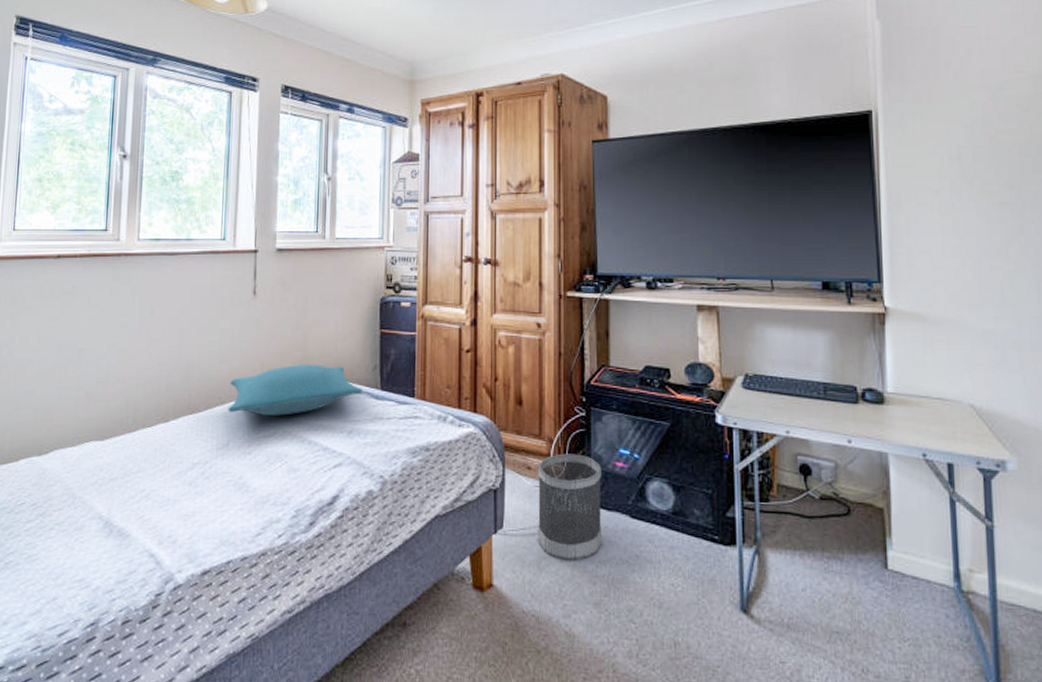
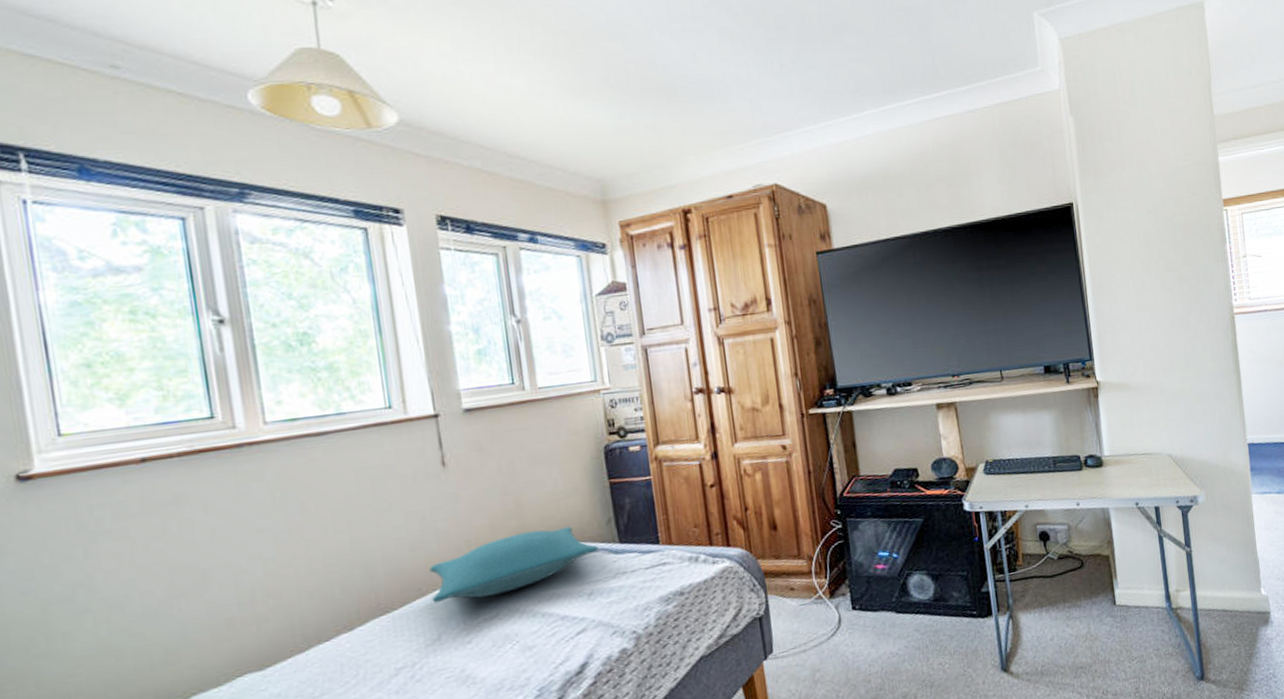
wastebasket: present [537,453,602,561] -> none [800,565,872,669]

